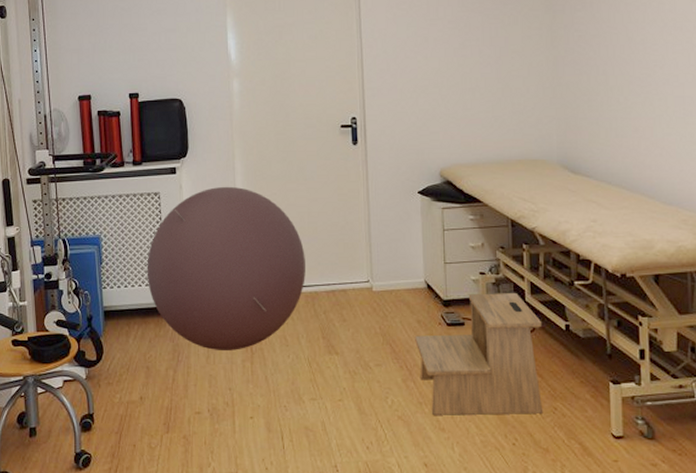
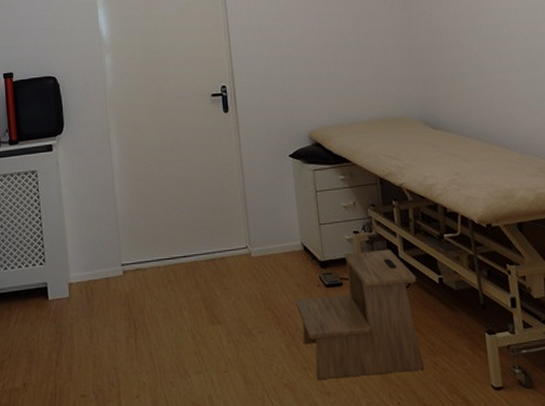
exercise ball: present [146,186,305,350] -> none [26,160,185,329]

